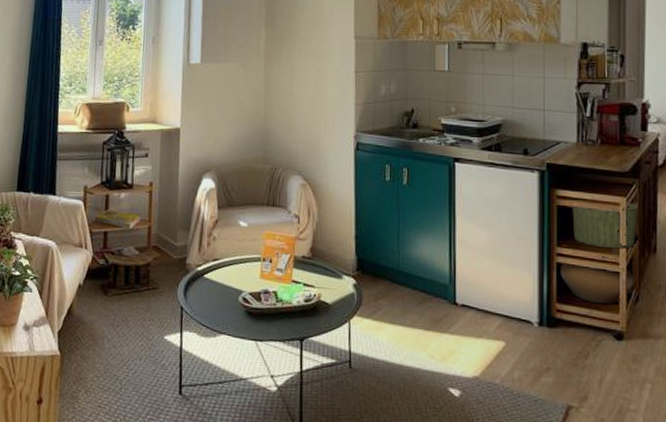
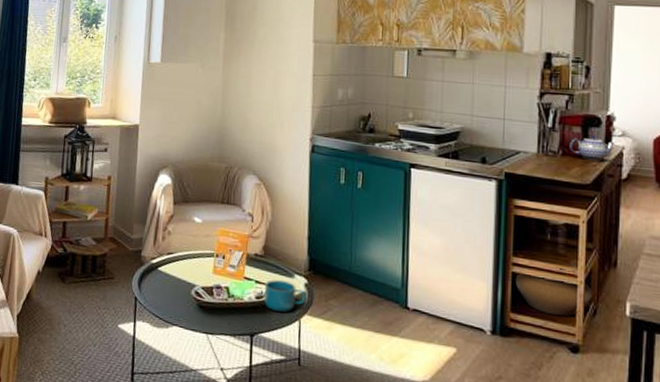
cup: none [312,282,354,315] -> present [263,280,305,313]
basket: present [572,202,639,249] -> none [529,215,600,262]
teapot: none [608,122,650,149] -> present [570,135,614,161]

